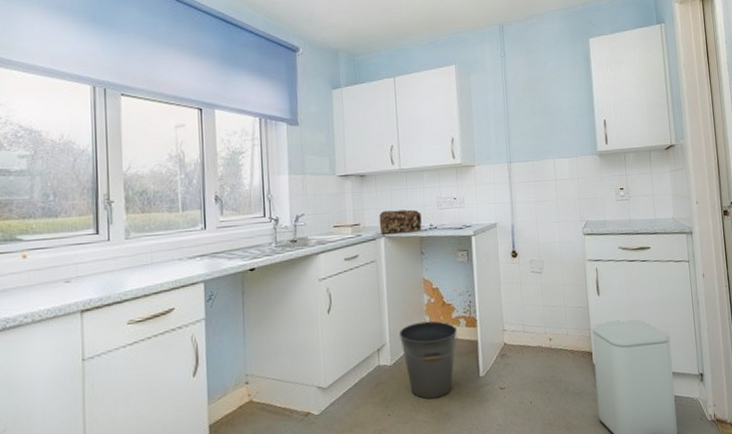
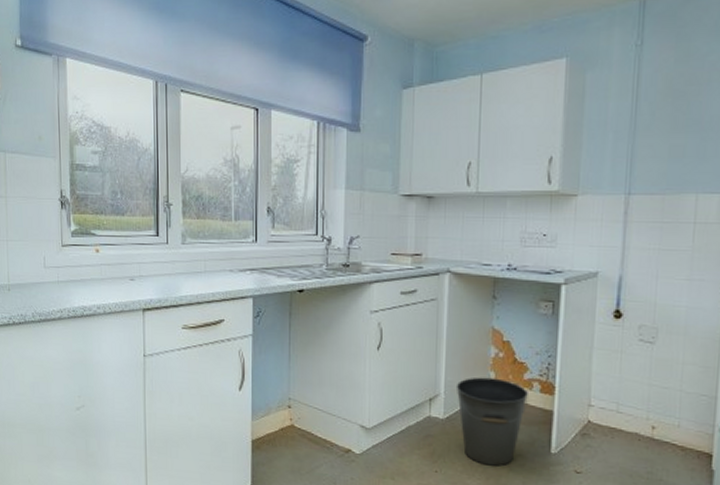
bread loaf: present [379,209,422,234] -> none [445,242,498,271]

